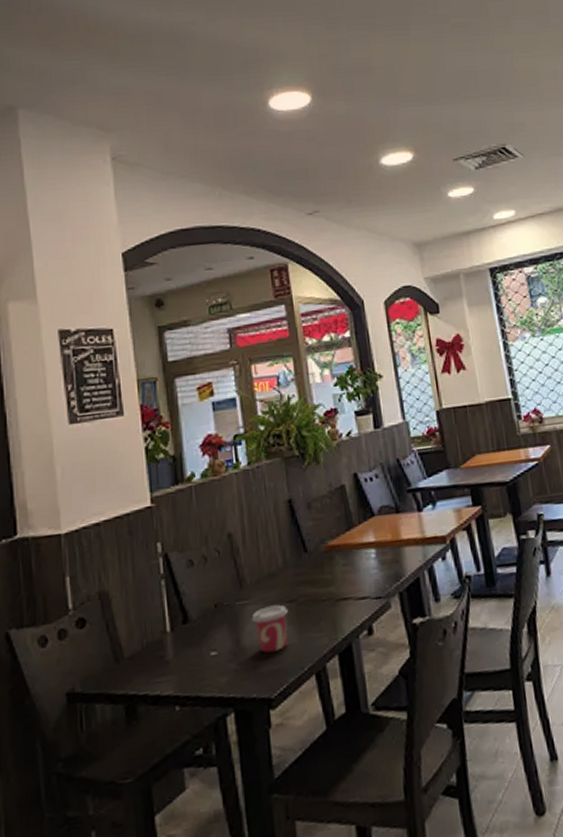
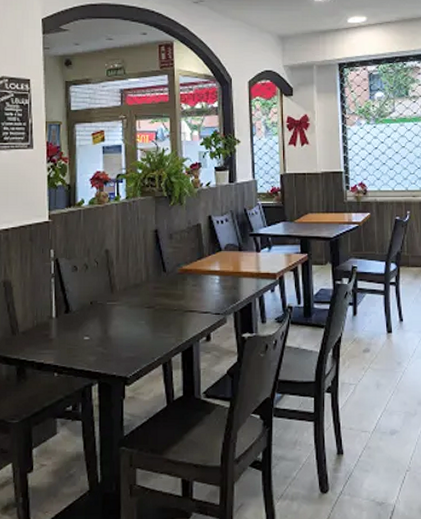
cup: present [251,604,288,653] -> none [117,308,146,343]

